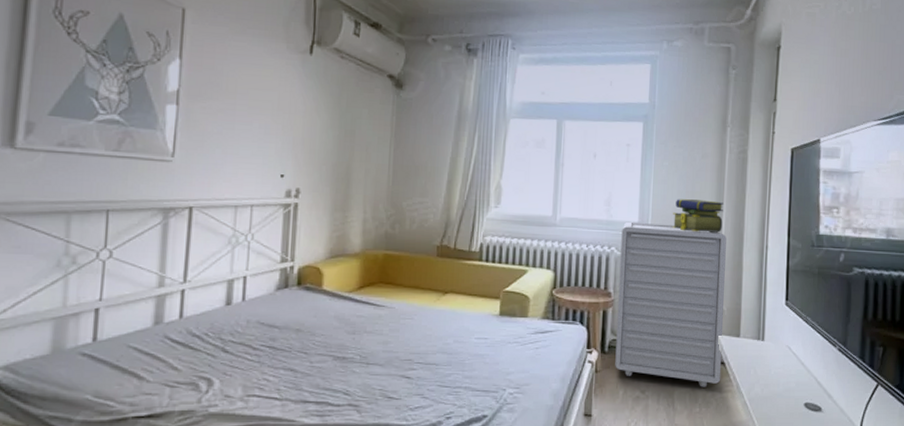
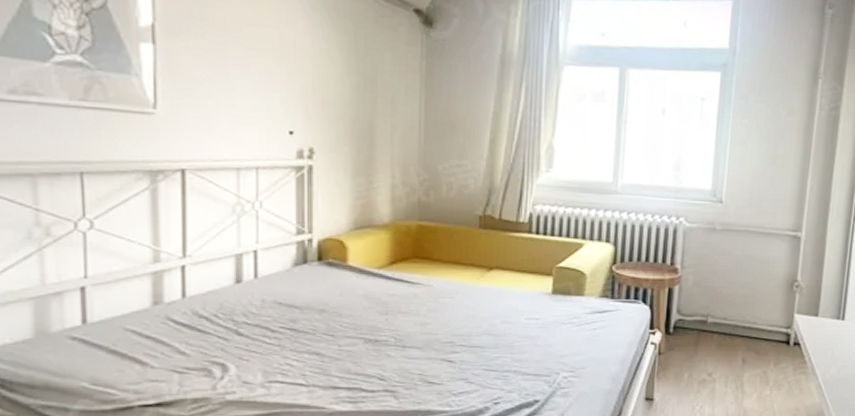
storage cabinet: present [615,221,726,387] -> none [680,188,810,369]
stack of books: present [672,199,724,233] -> none [749,163,809,202]

